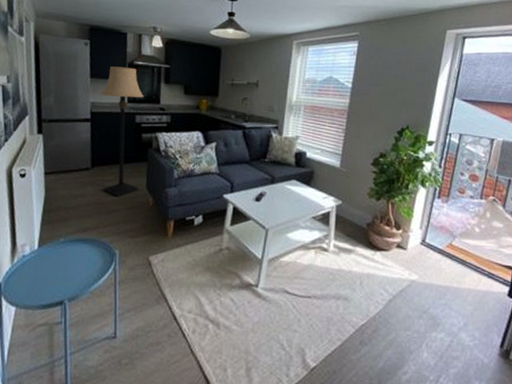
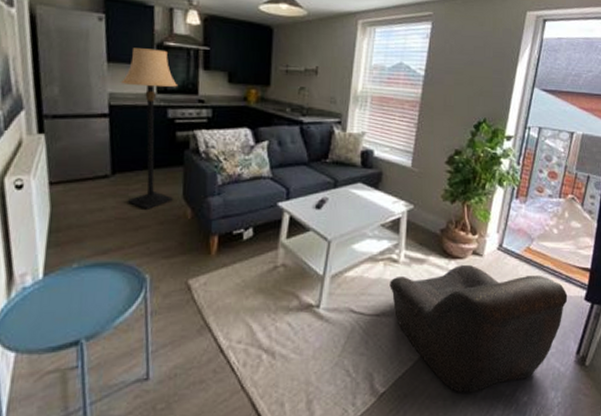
armchair: none [320,256,491,375] -> present [389,264,568,393]

